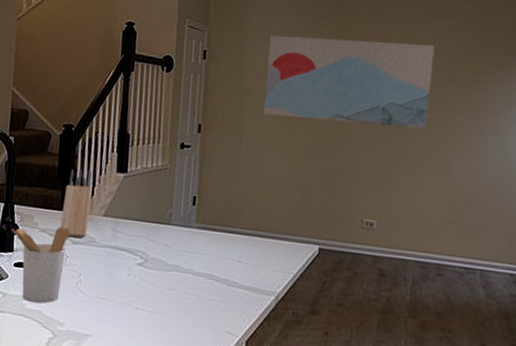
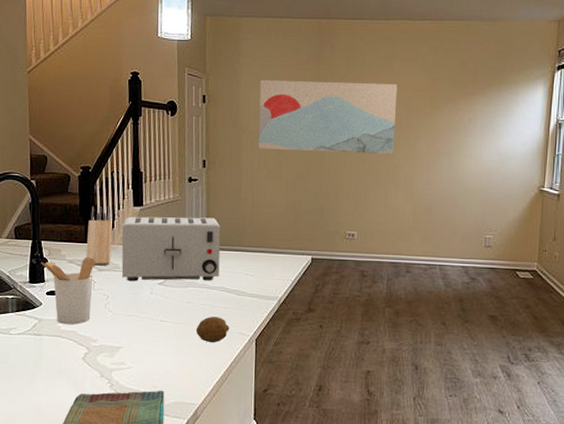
toaster: none [97,184,214,266] -> present [121,216,221,282]
fruit: none [175,308,216,341] -> present [195,316,230,342]

